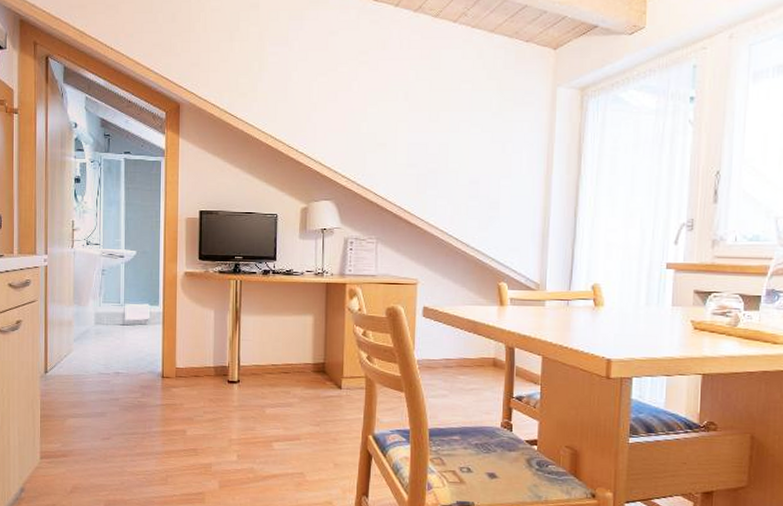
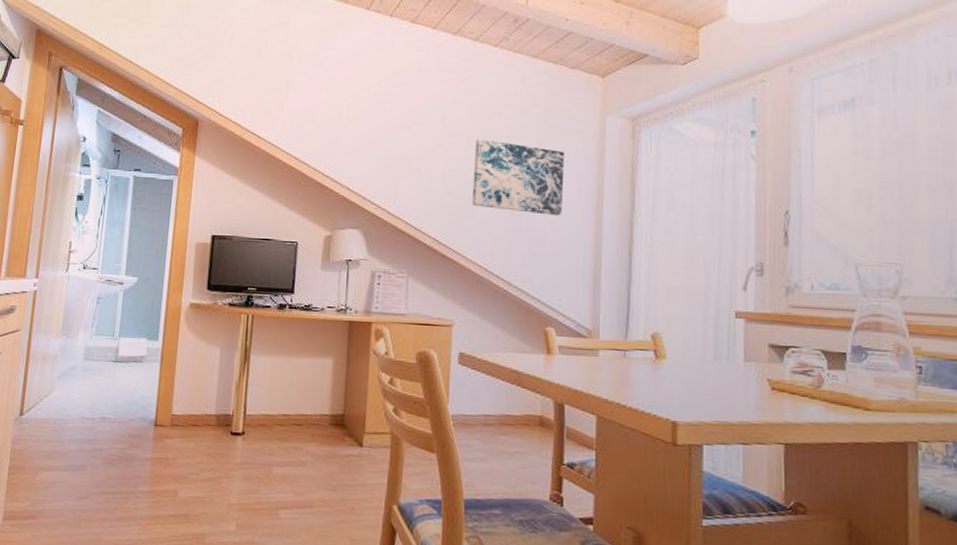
wall art: none [434,113,518,182] -> present [472,139,565,216]

